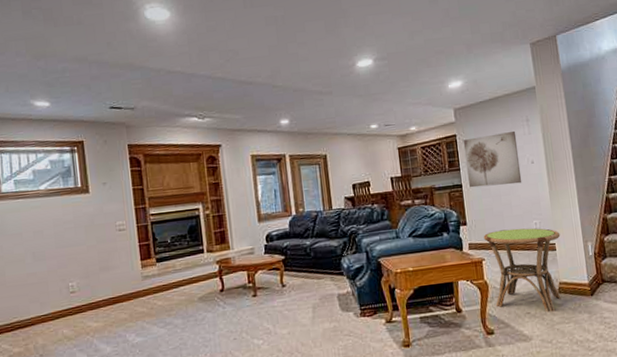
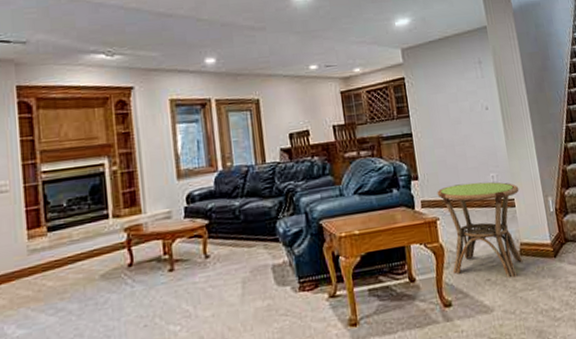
wall art: present [463,130,522,188] -> none [412,73,477,137]

